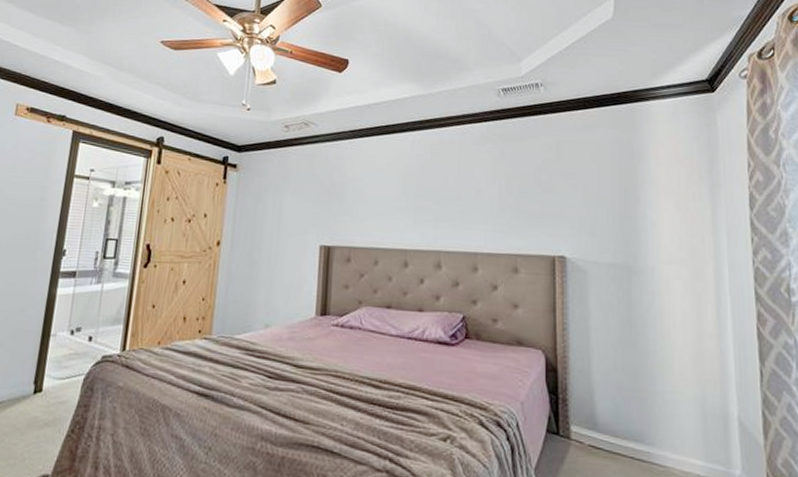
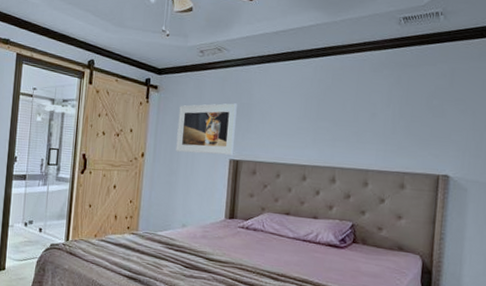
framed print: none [257,182,328,241] -> present [175,103,237,155]

